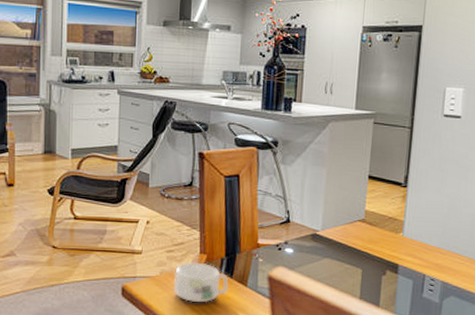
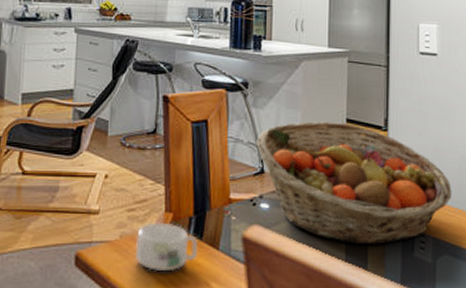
fruit basket: none [283,177,464,286] -> present [256,121,452,245]

